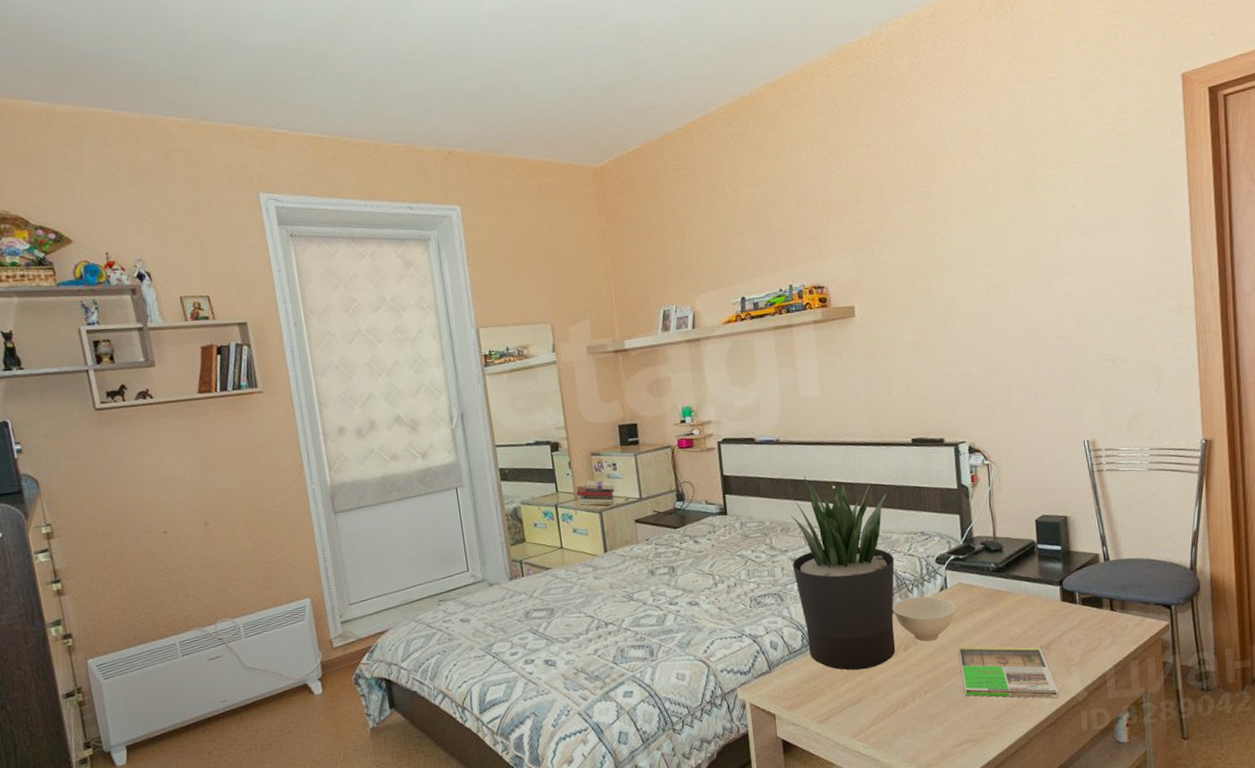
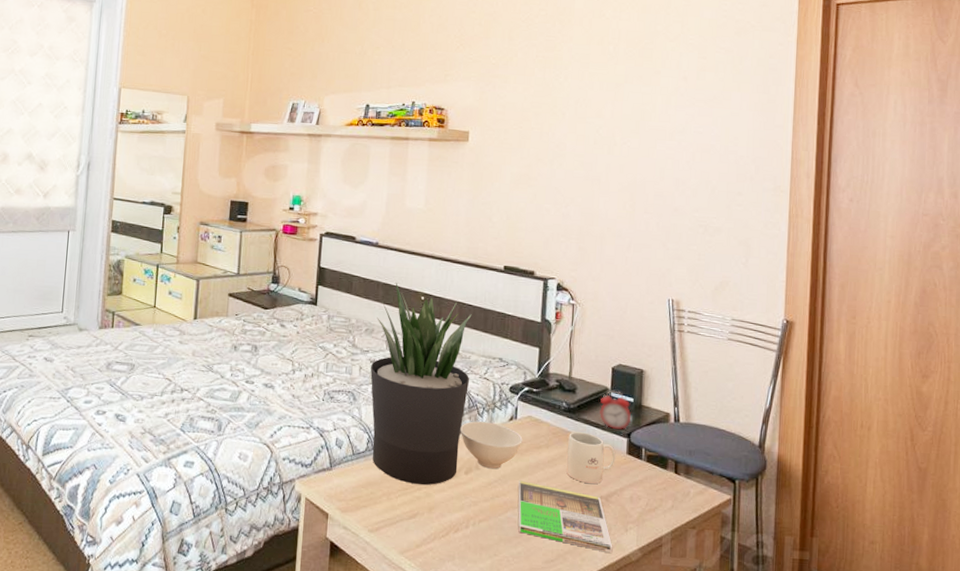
books: present [576,480,615,507] -> none [179,247,216,277]
mug: none [1000,588,1052,637] -> present [566,432,617,485]
alarm clock: none [1028,542,1061,580] -> present [600,390,631,431]

